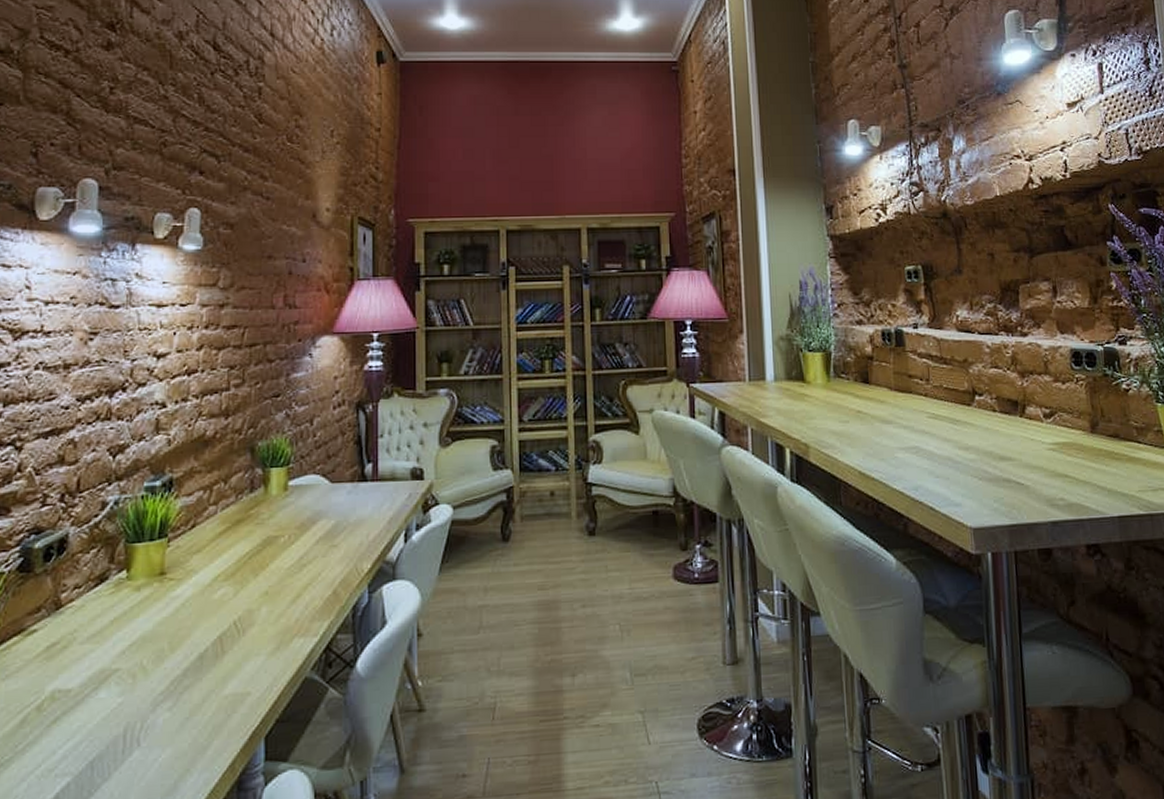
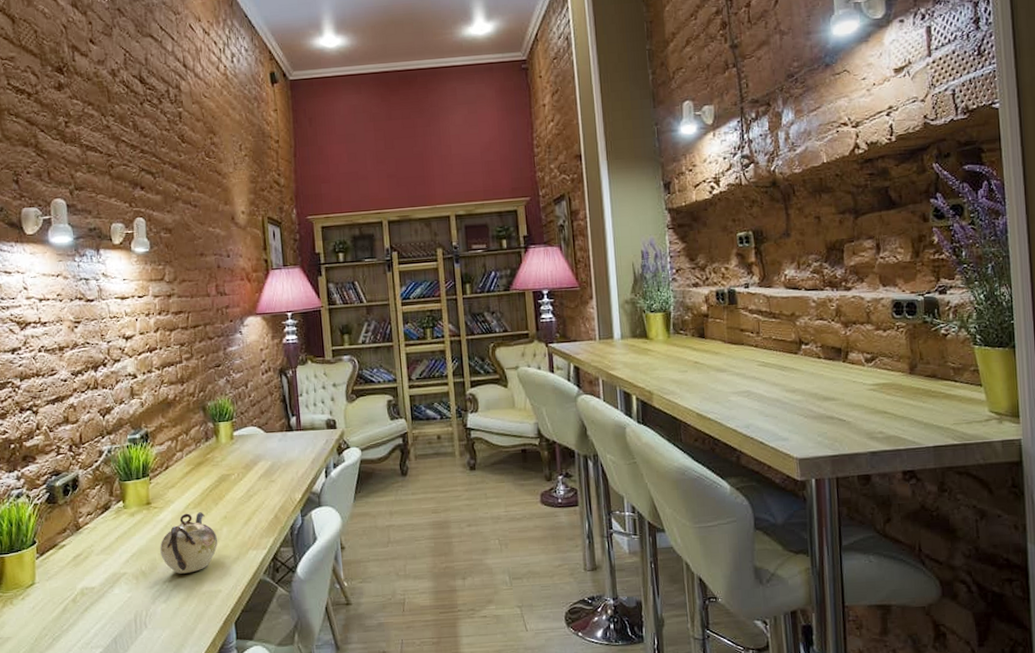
teapot: none [171,586,252,670] -> present [160,512,218,574]

